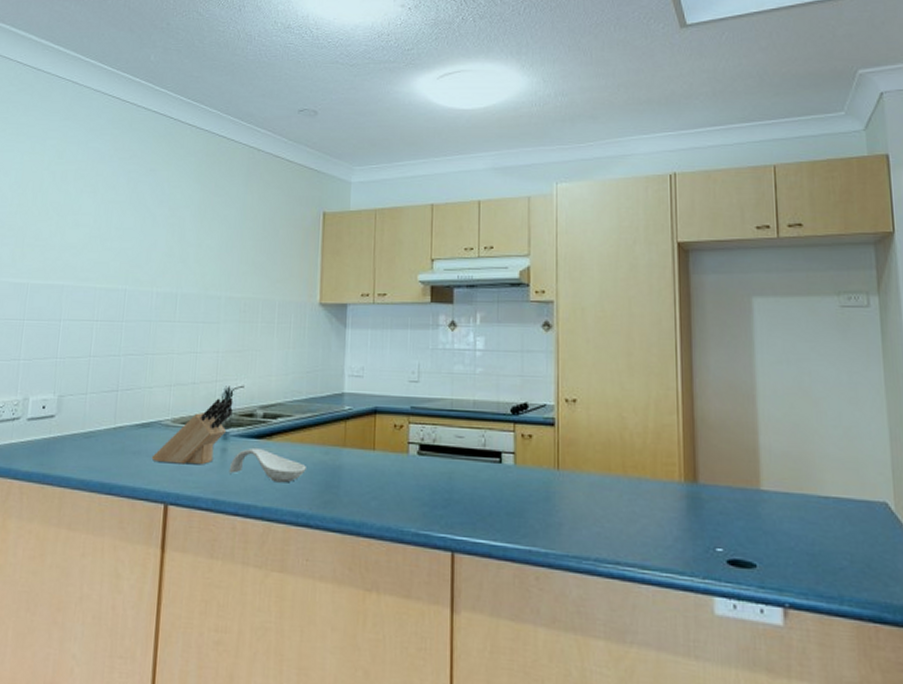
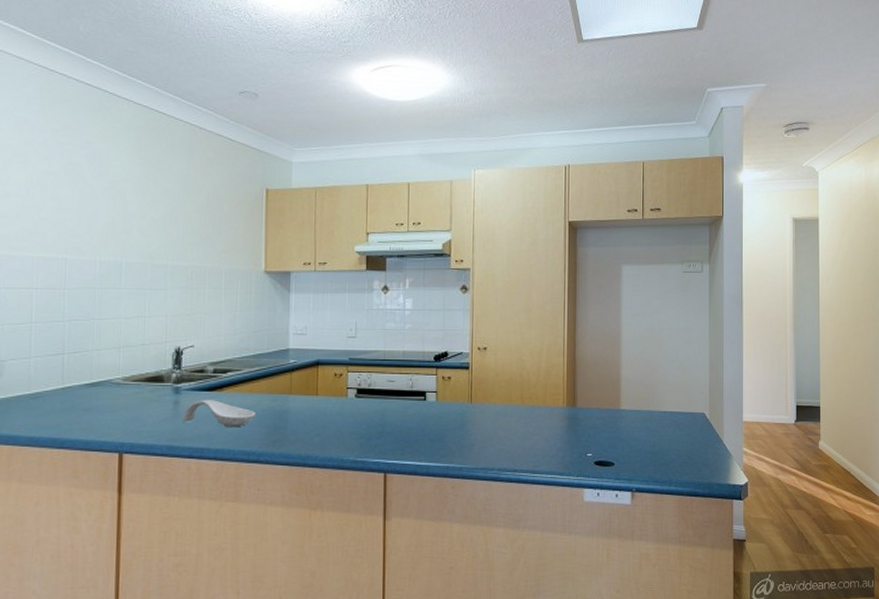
knife block: present [151,398,233,465] -> none [103,357,184,417]

